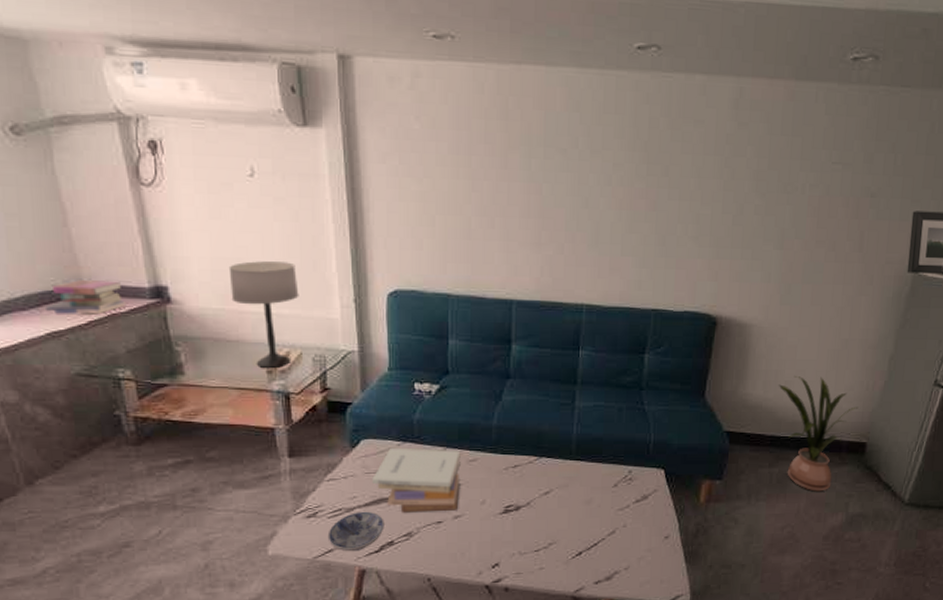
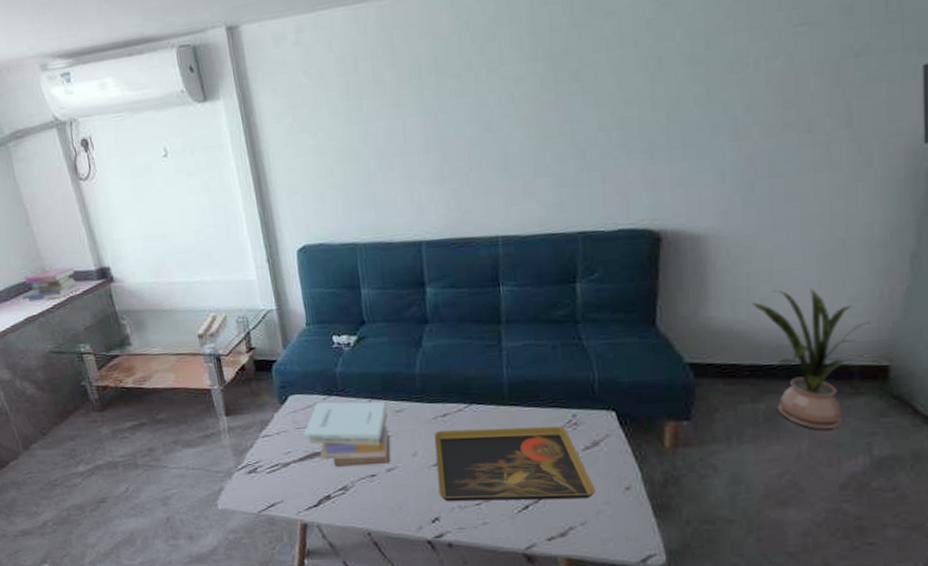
table lamp: present [228,261,299,368] -> none [156,231,218,333]
bowl: present [327,511,384,552] -> none [268,465,320,506]
decorative tray: none [502,480,640,548] -> present [434,426,596,502]

